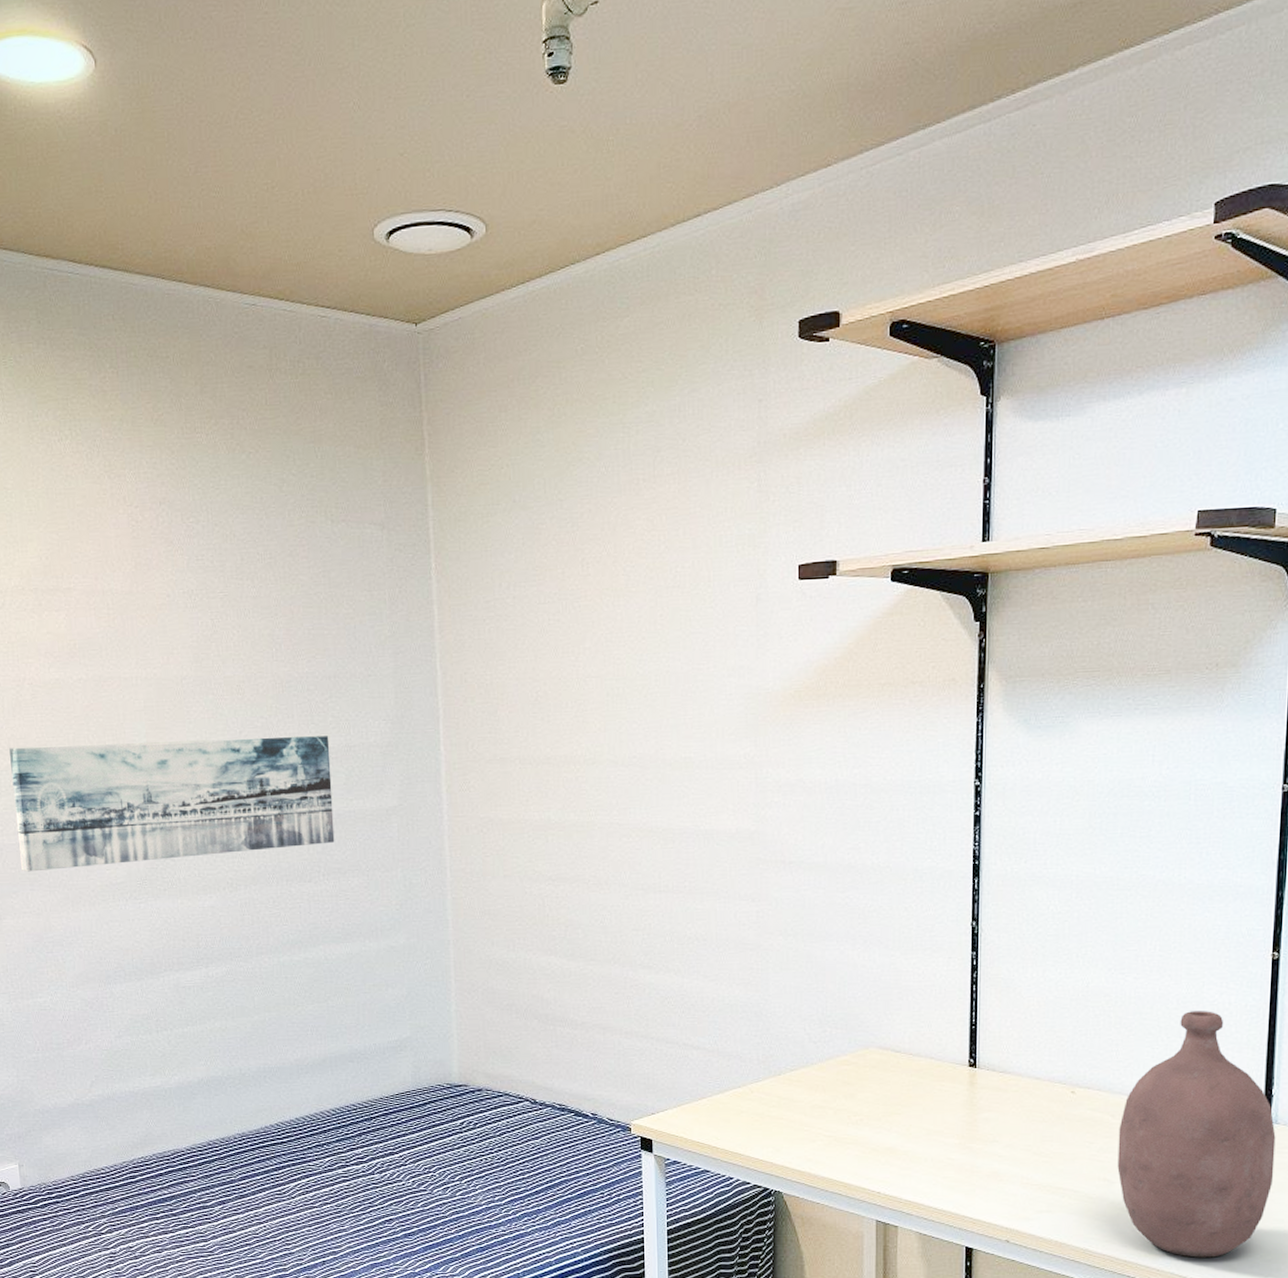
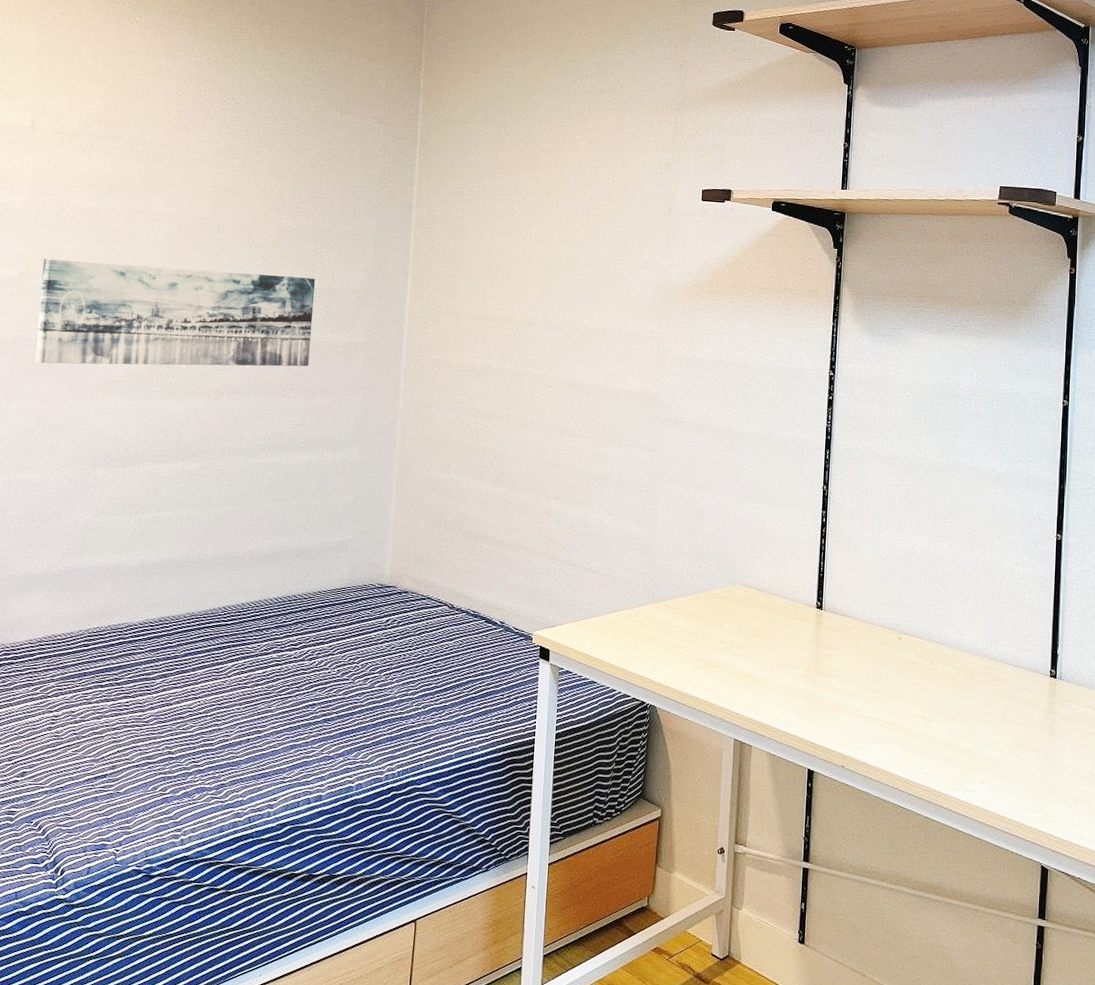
bottle: present [1117,1011,1276,1258] -> none [934,577,1061,795]

